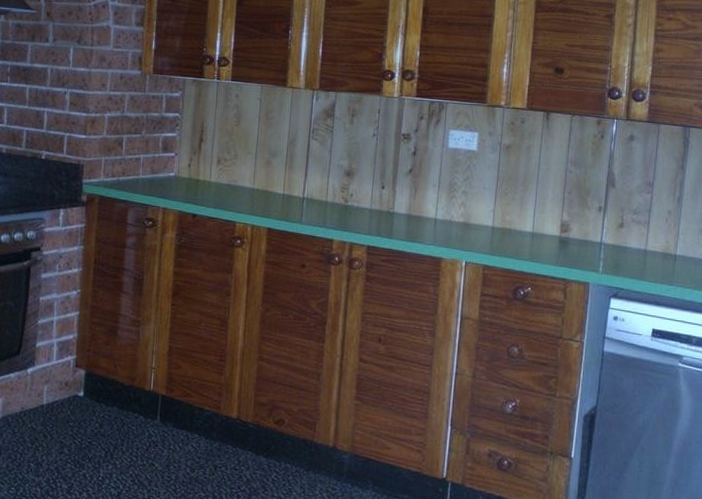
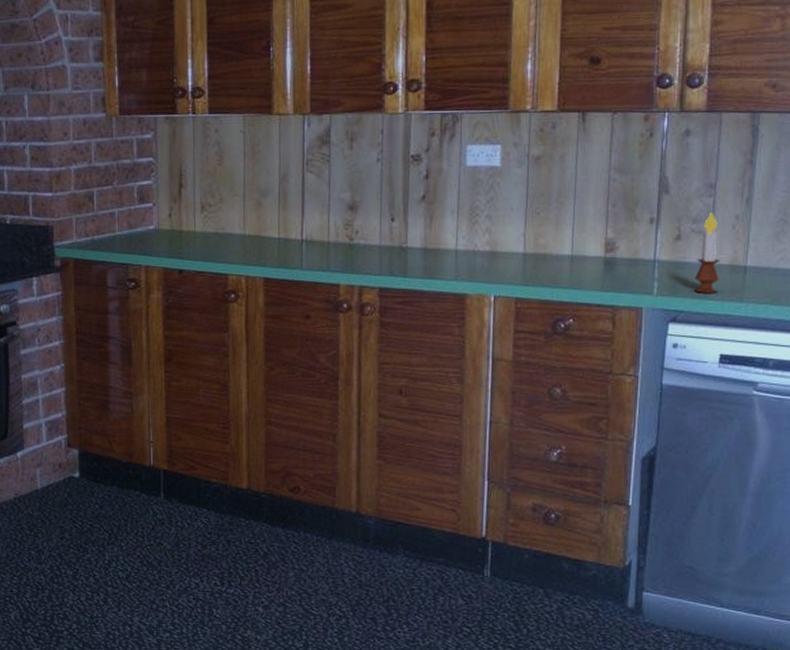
candle: none [633,206,655,275] -> present [694,212,721,293]

